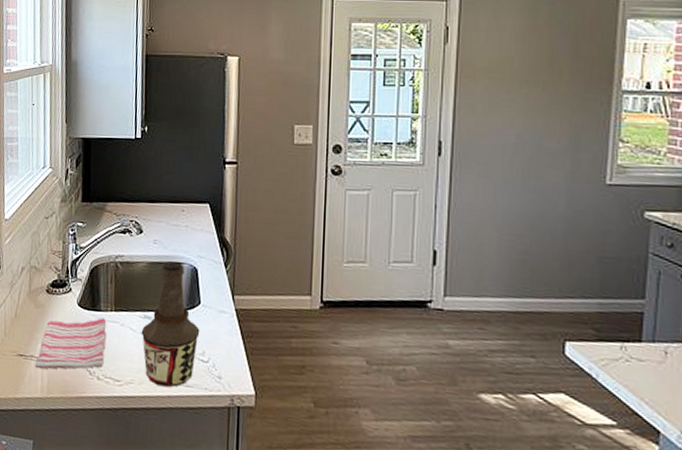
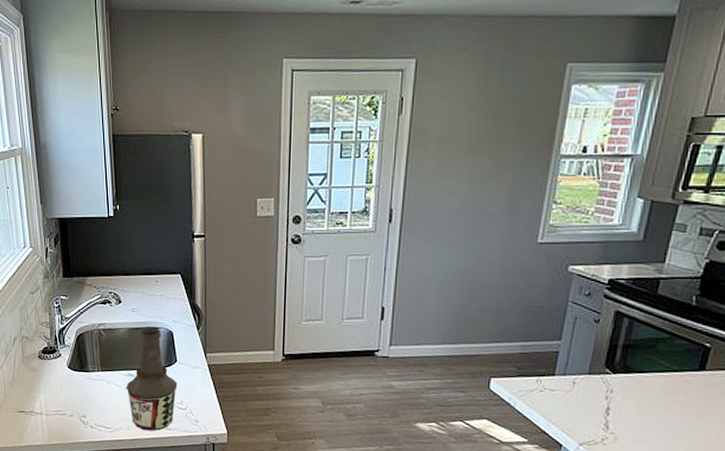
dish towel: present [34,318,107,369] -> none [35,377,96,422]

